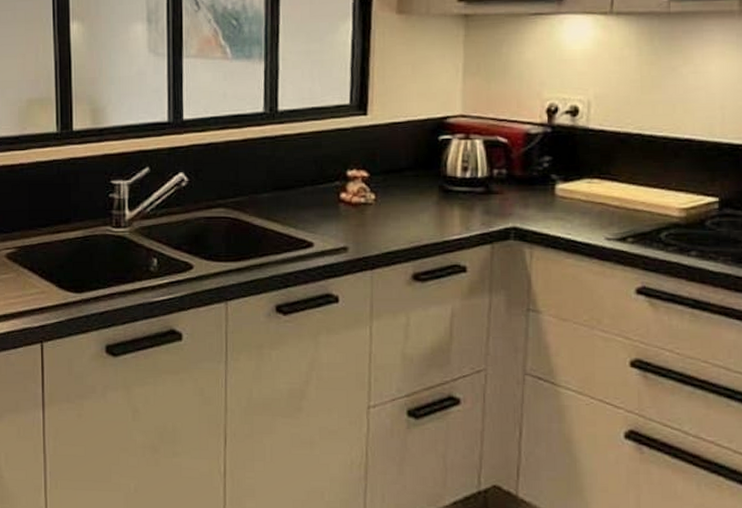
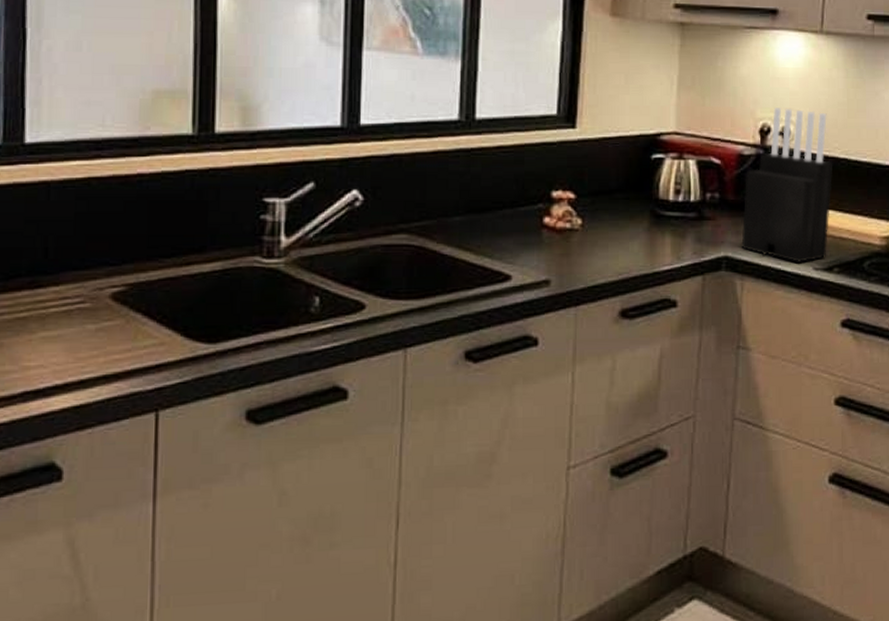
knife block: none [529,87,626,233] -> present [741,108,833,262]

